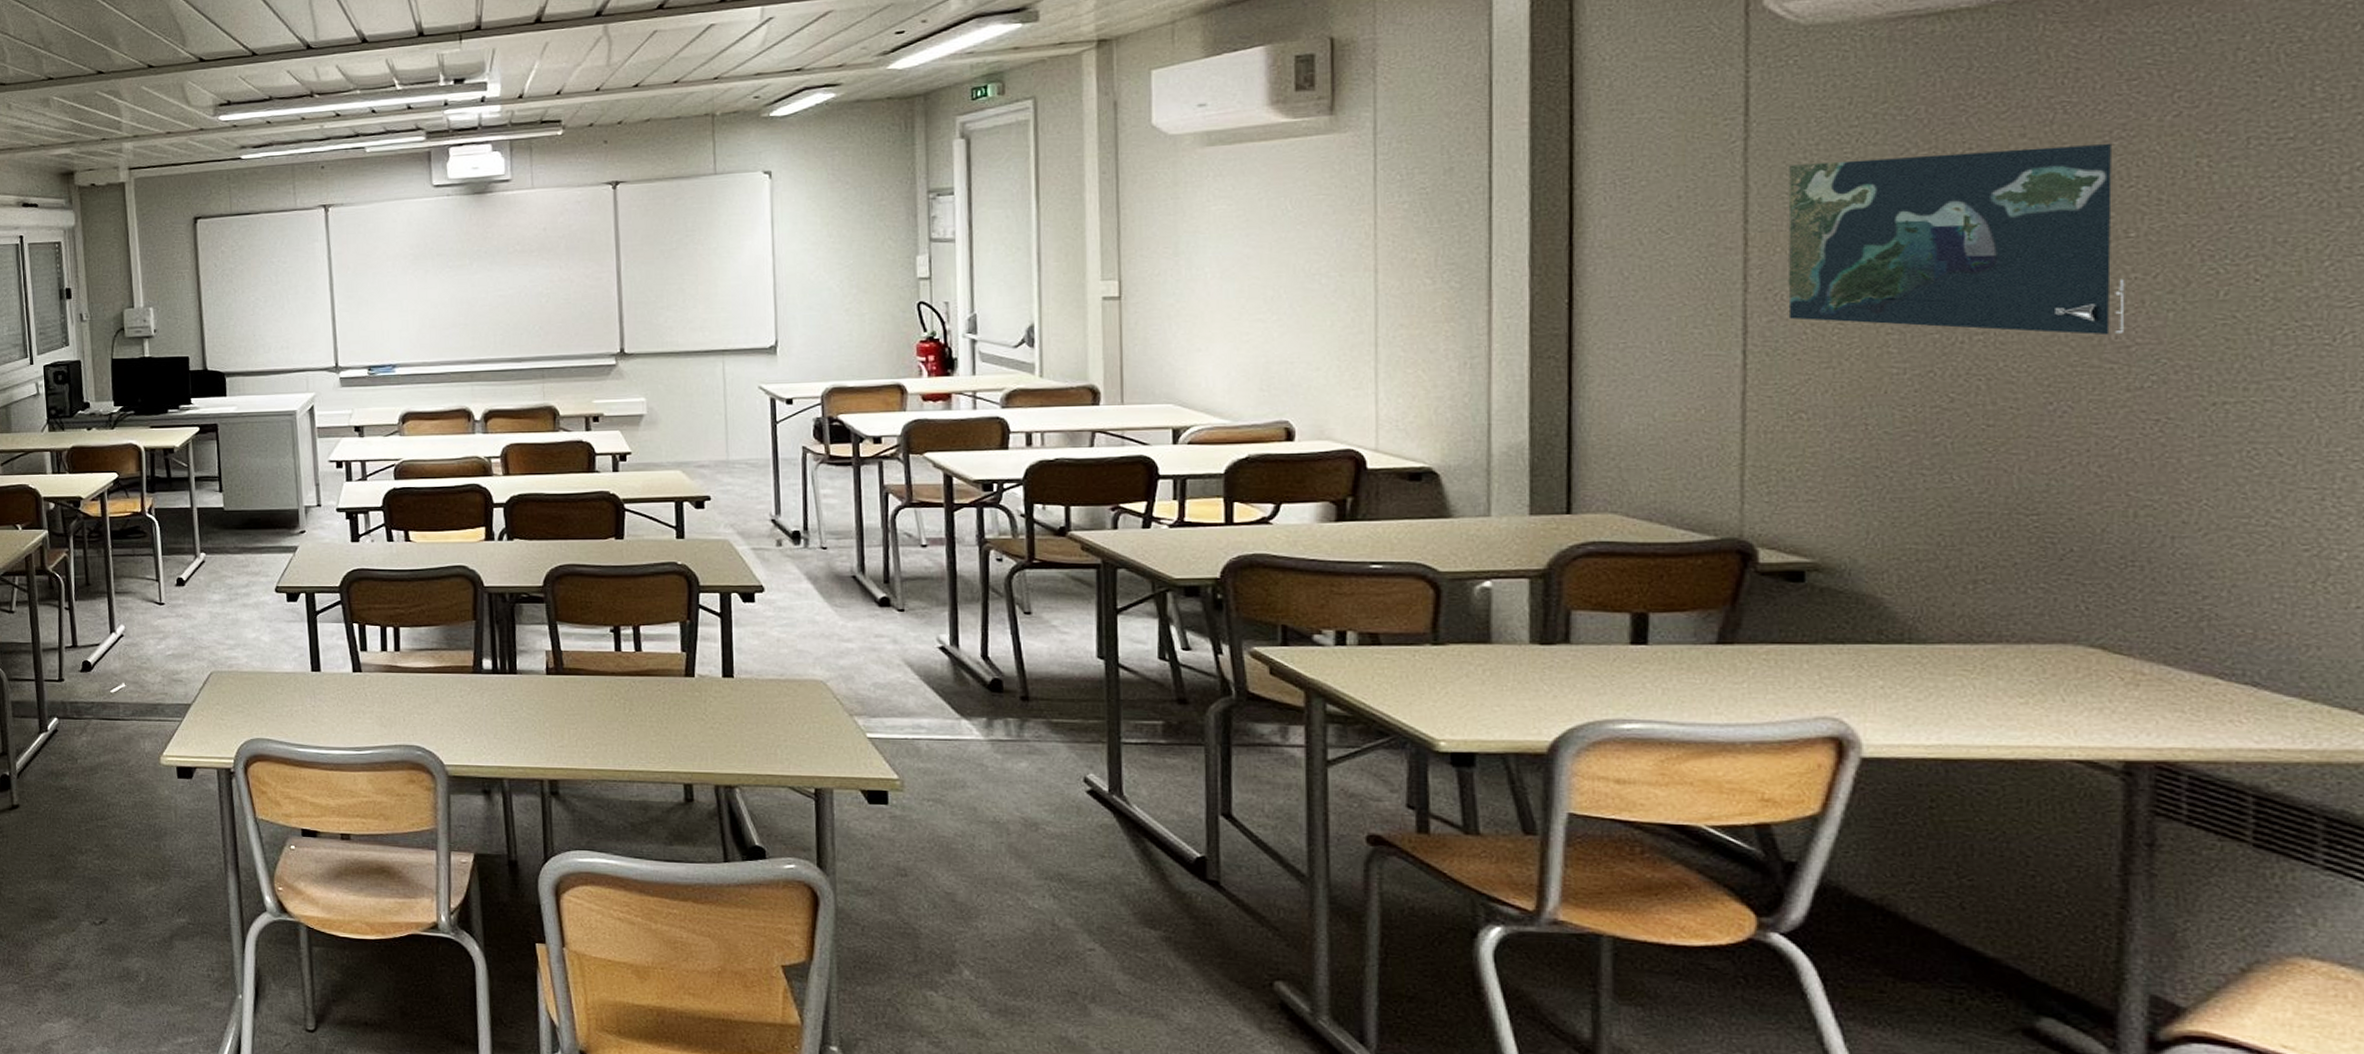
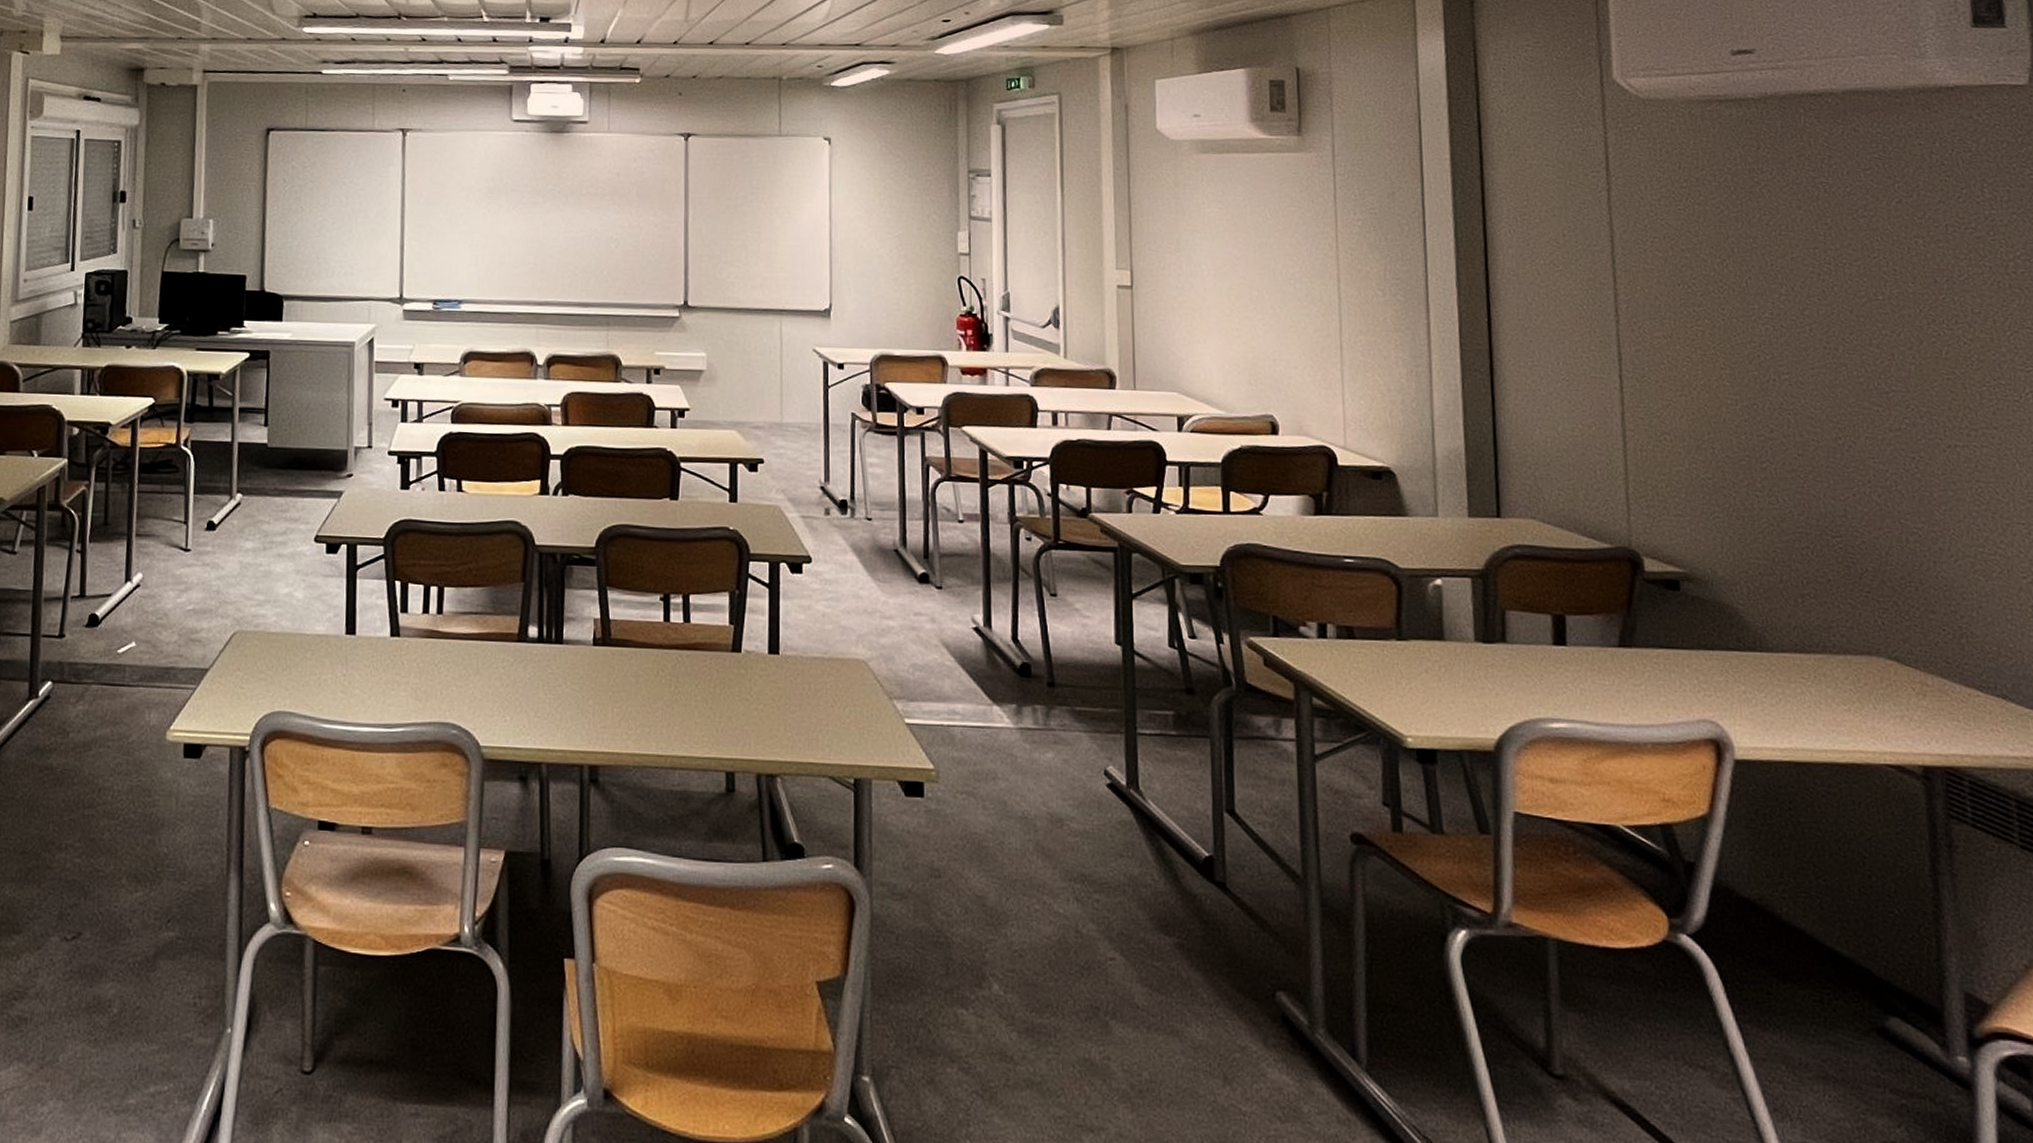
map: present [1787,144,2125,336] -> none [1641,216,1883,382]

